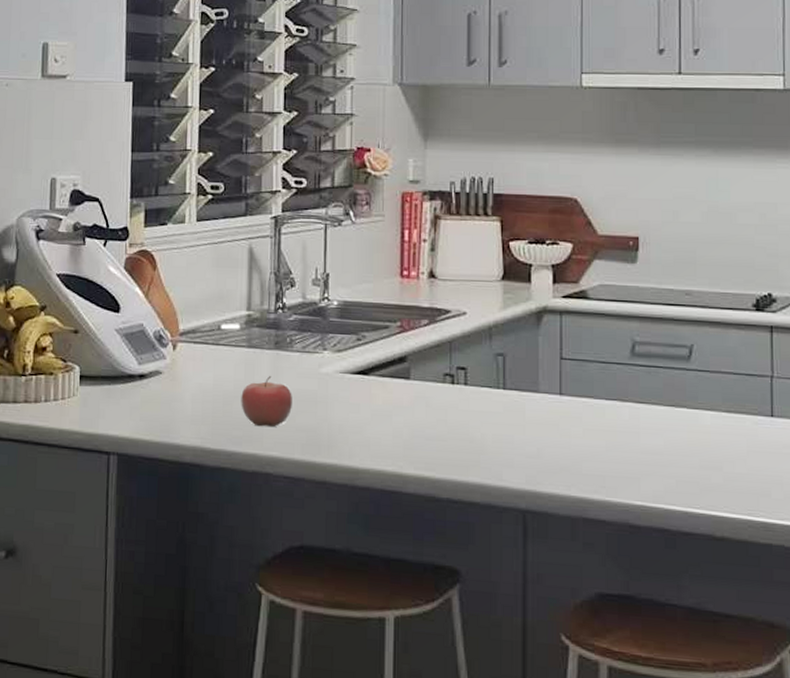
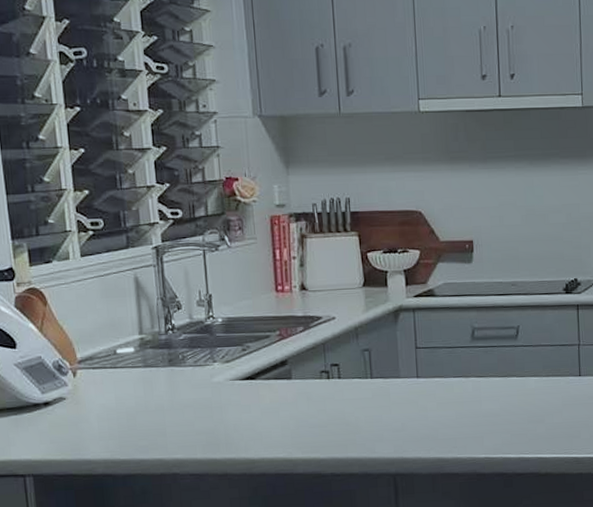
fruit: present [241,376,292,427] -> none [143,390,191,435]

